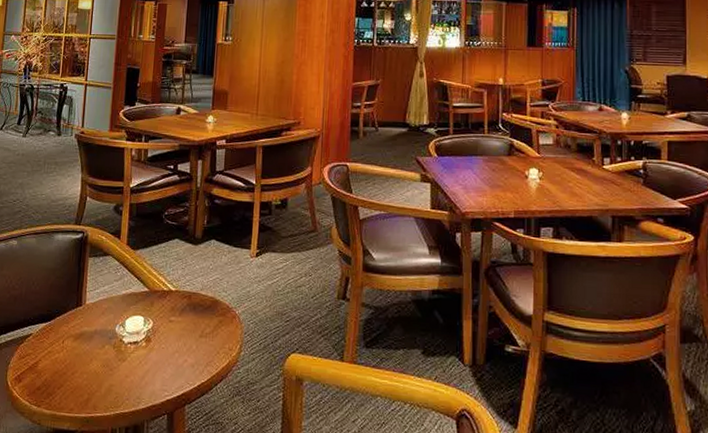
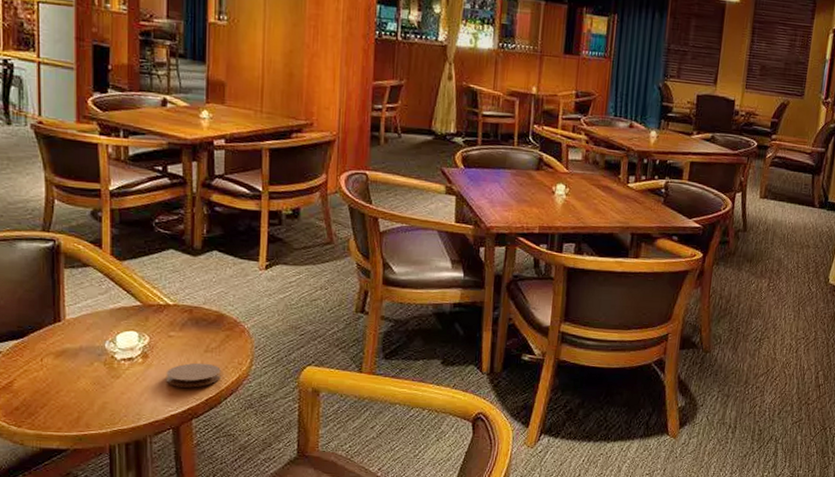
coaster: none [164,347,213,373] -> present [166,362,221,388]

